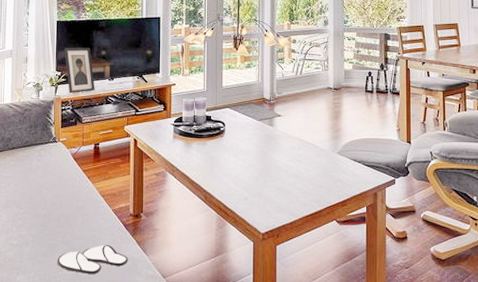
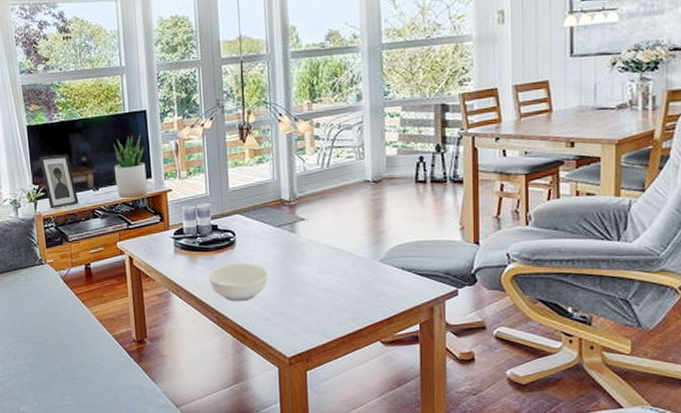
slippers: present [57,245,128,274] -> none [59,373,136,403]
planter: none [128,36,156,88] -> present [113,134,147,198]
bowl: none [200,149,250,183] -> present [208,263,269,302]

